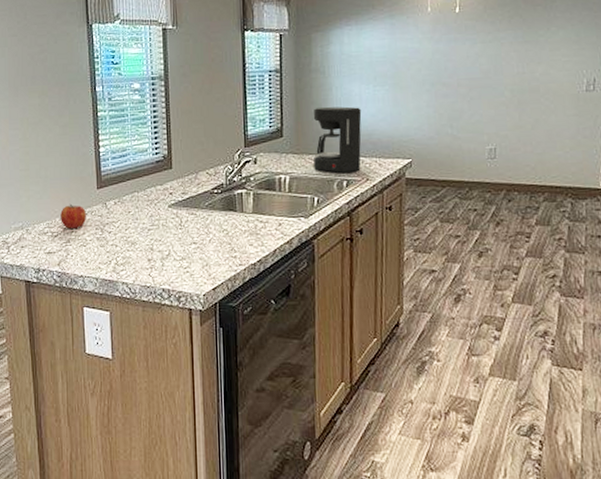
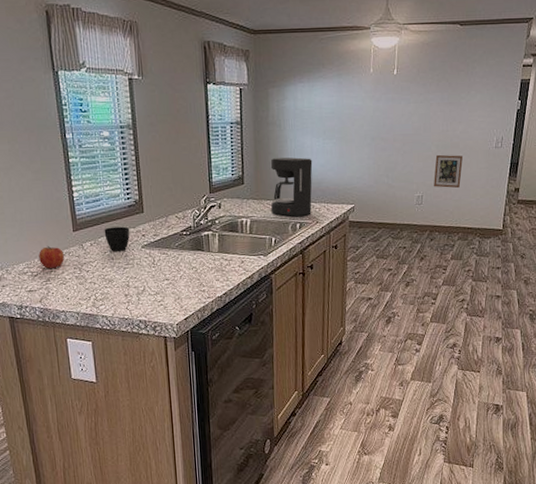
cup: none [129,183,157,211] -> present [104,226,130,252]
picture frame: none [509,100,545,140] -> present [434,154,463,189]

